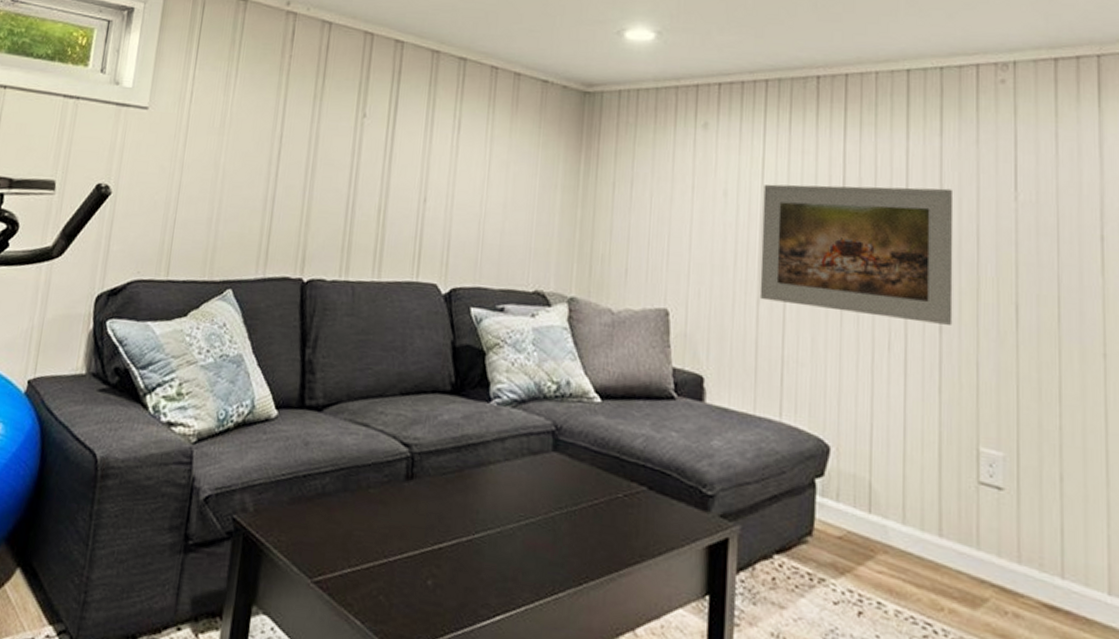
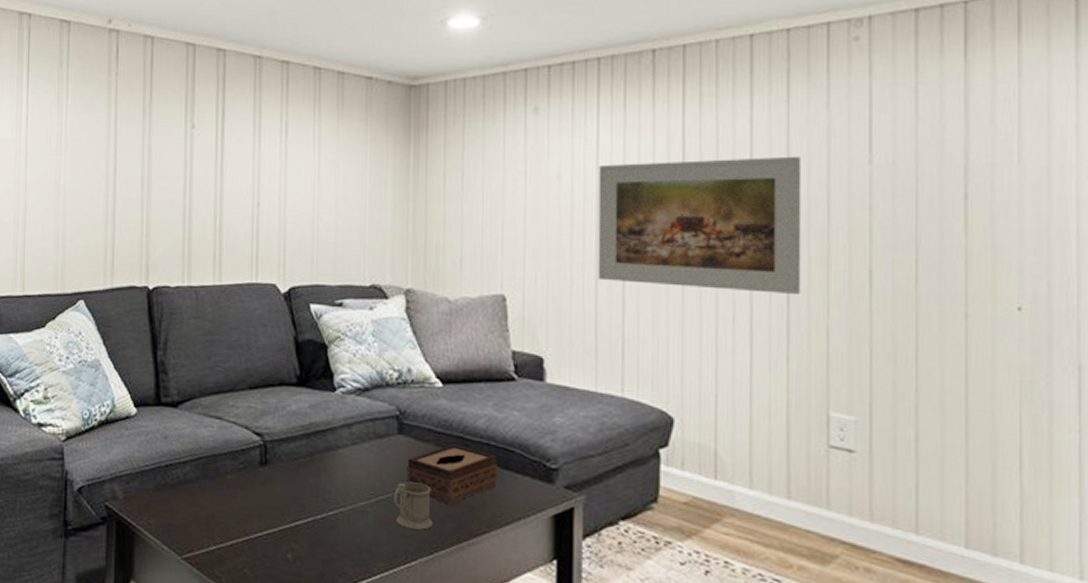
mug: none [544,504,585,558] -> present [394,482,434,530]
tissue box: none [559,465,653,532] -> present [407,444,497,506]

